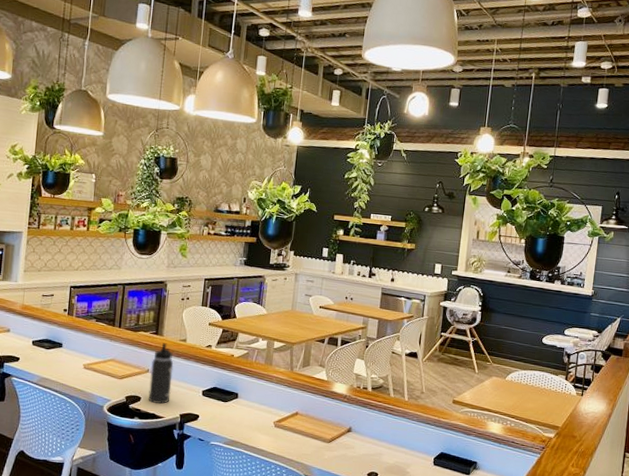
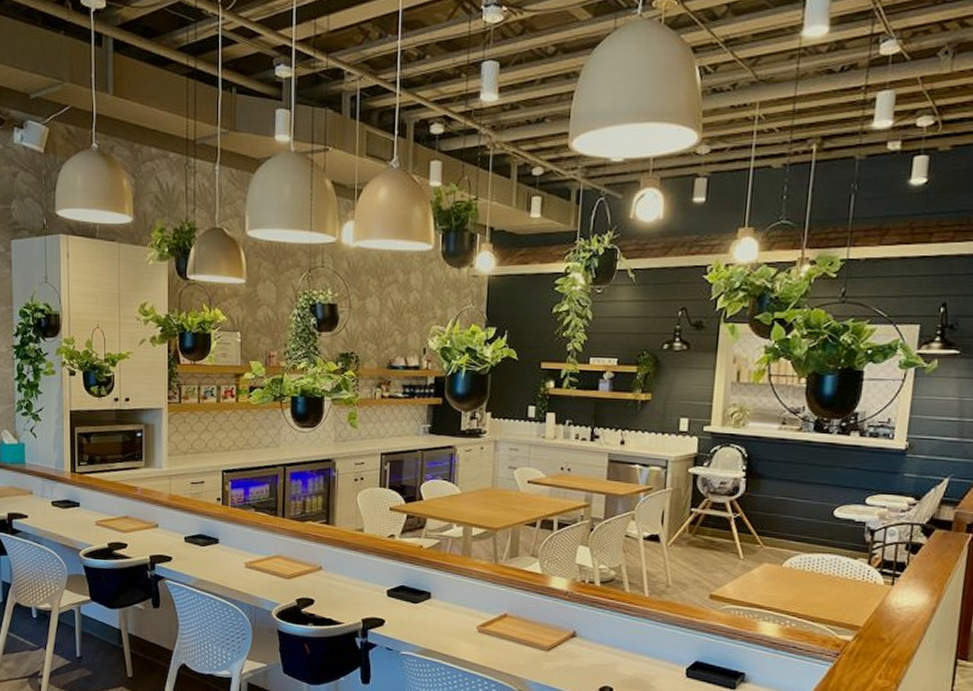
thermos bottle: present [148,343,174,404] -> none [323,534,350,607]

